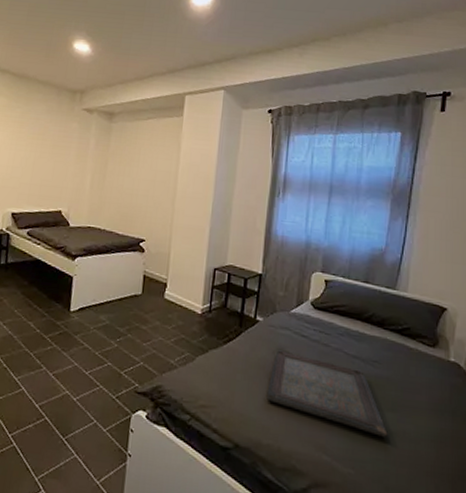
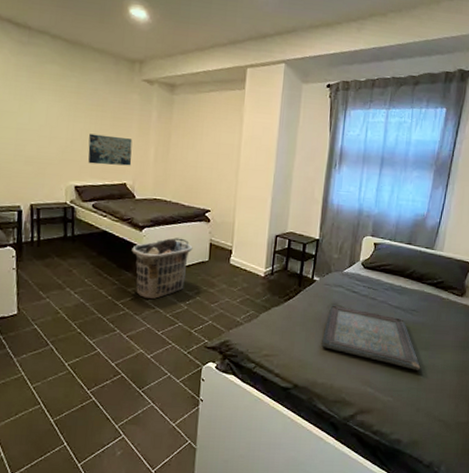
wall art: none [26,161,70,193] -> present [88,133,133,166]
clothes hamper: none [63,268,126,335] -> present [132,237,193,300]

